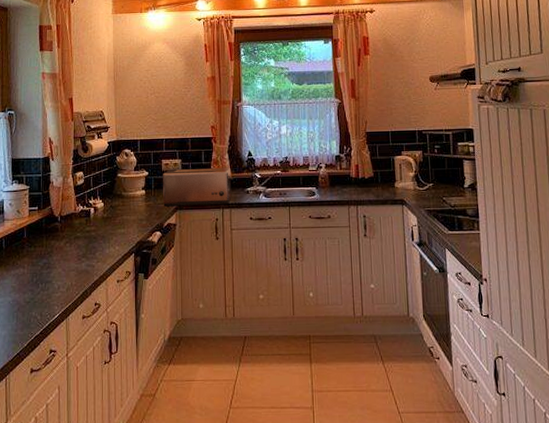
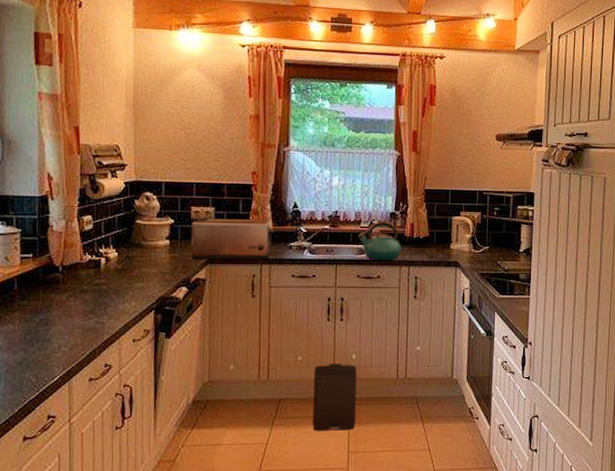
pedal bin: none [275,302,317,369] -> present [312,364,358,431]
kettle: none [307,164,349,202] -> present [358,221,401,261]

